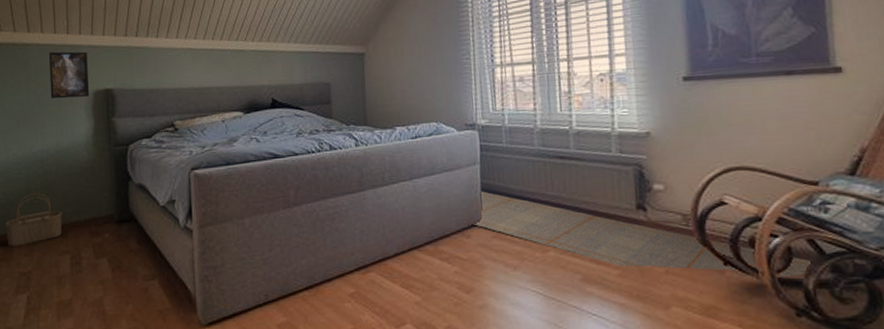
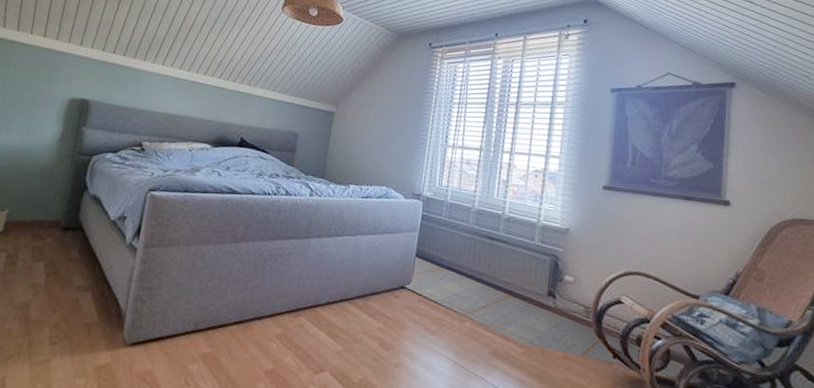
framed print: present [49,51,90,99] -> none [25,53,72,103]

